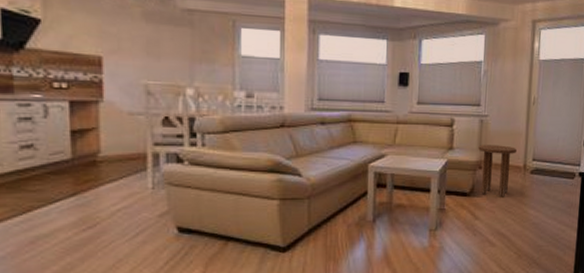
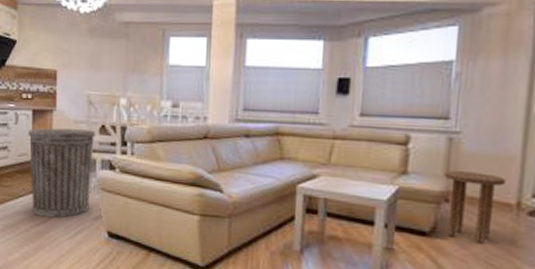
trash can: none [64,121,158,220] -> present [28,128,96,218]

